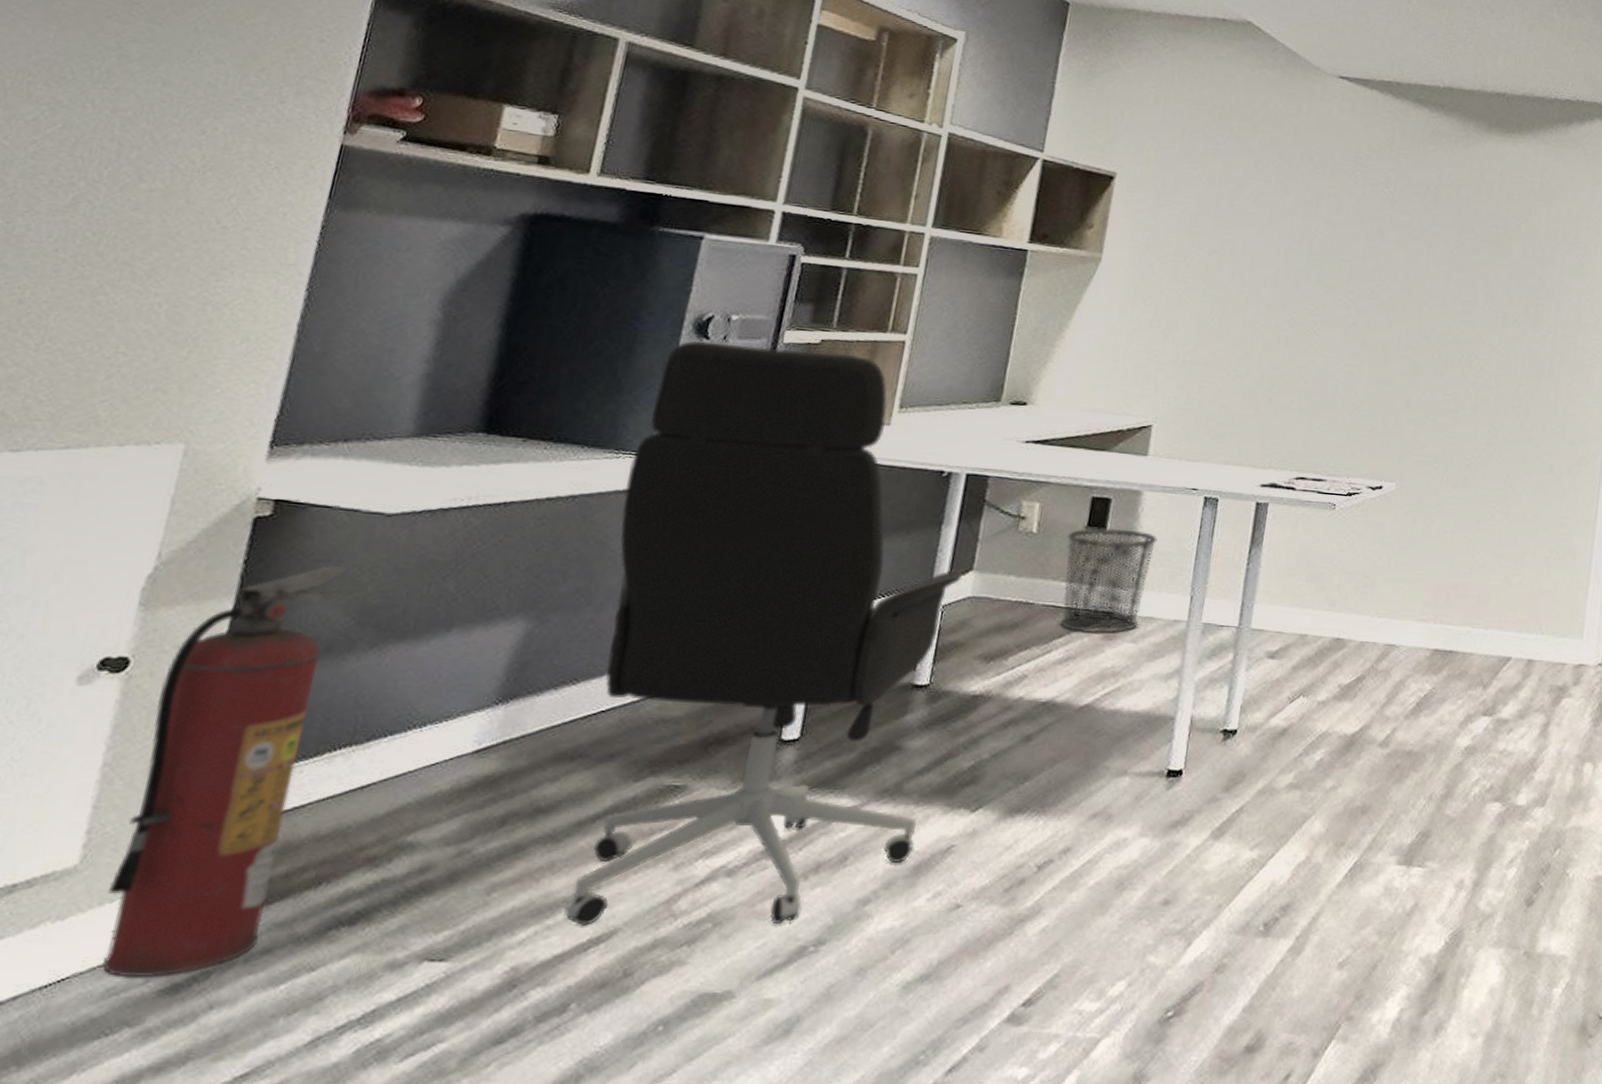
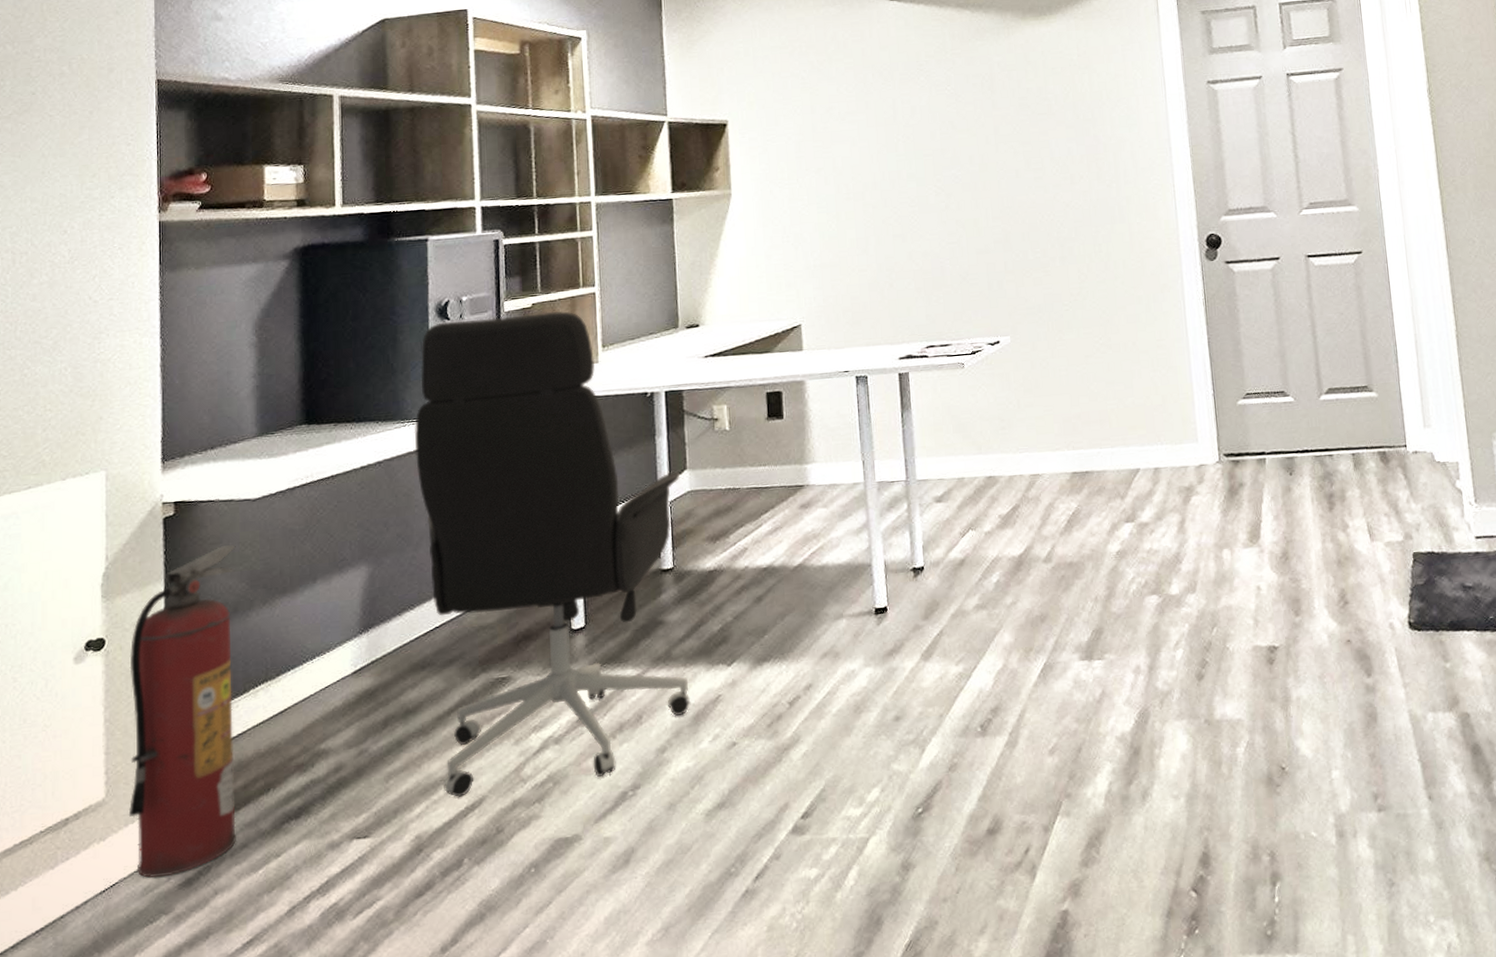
waste bin: present [1060,528,1158,634] -> none [753,413,826,506]

